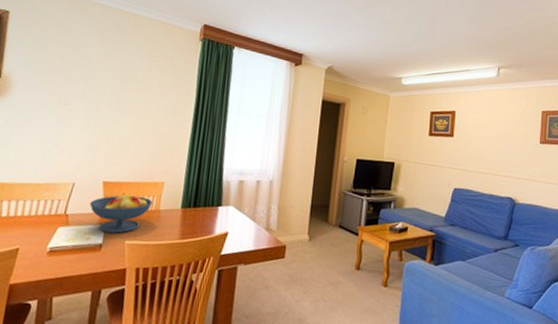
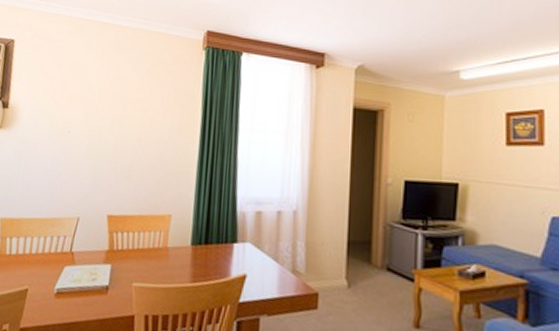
fruit bowl: present [90,193,152,234] -> none [95,228,159,275]

